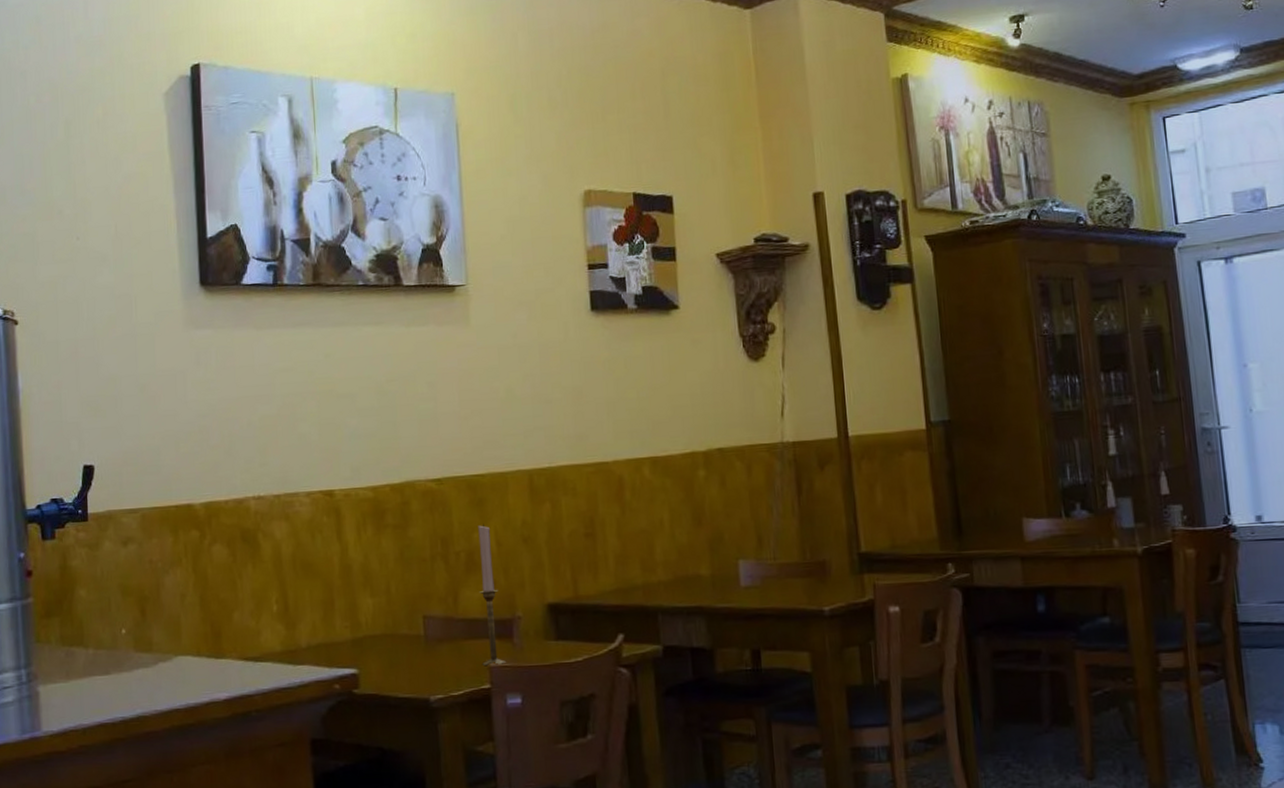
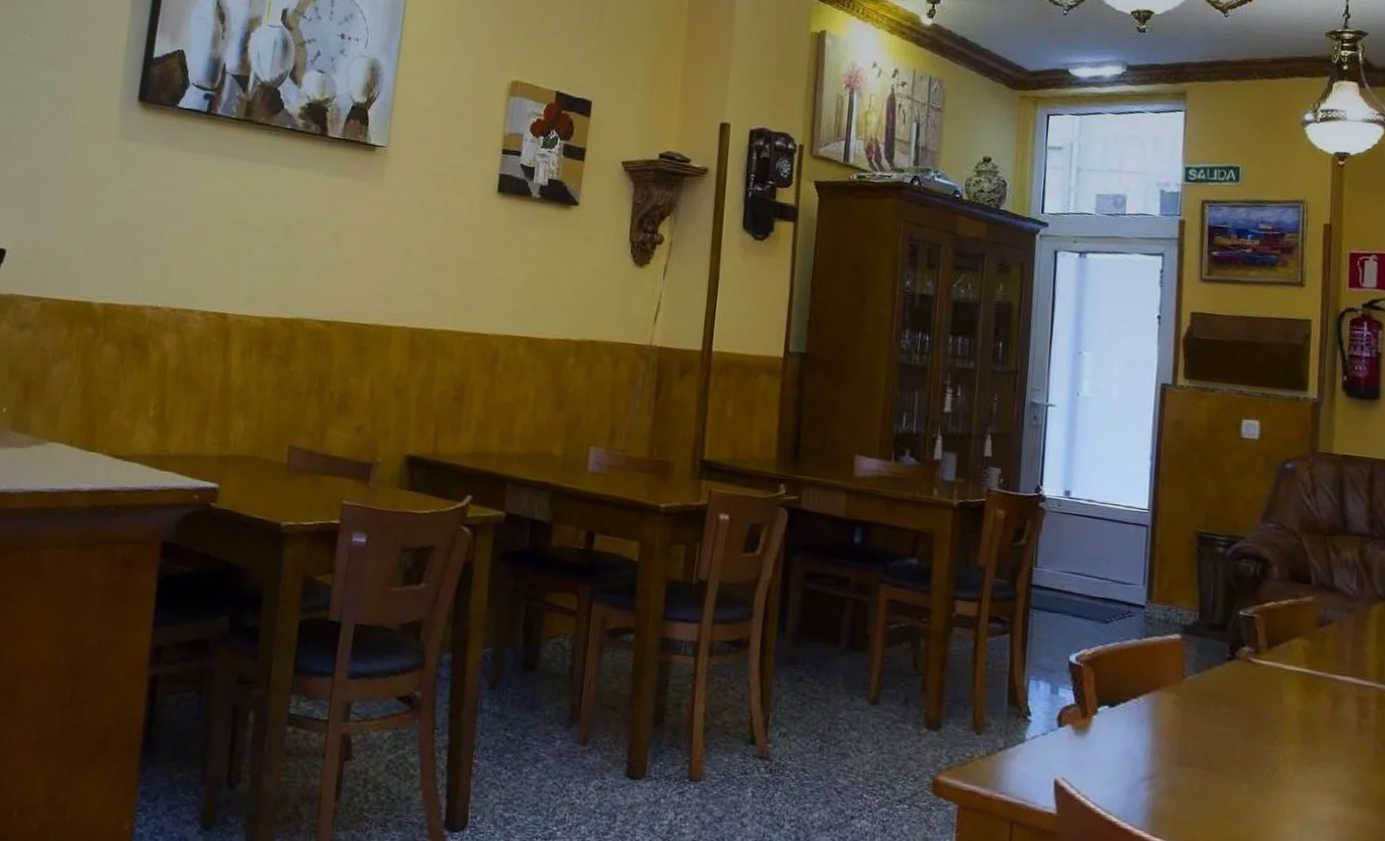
candlestick: present [478,524,507,665] -> none [336,370,366,504]

